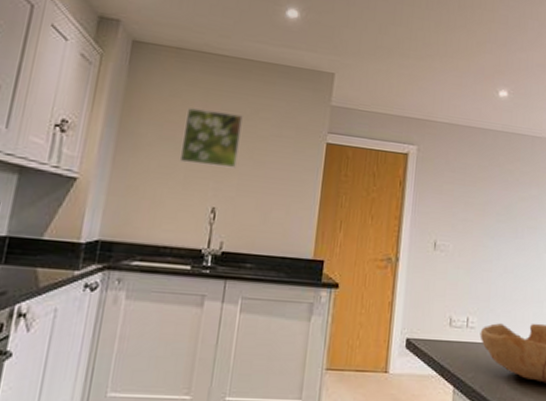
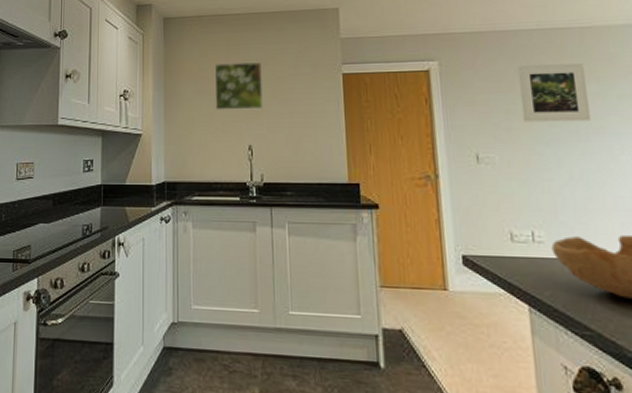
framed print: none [477,162,530,221] -> present [517,63,591,123]

